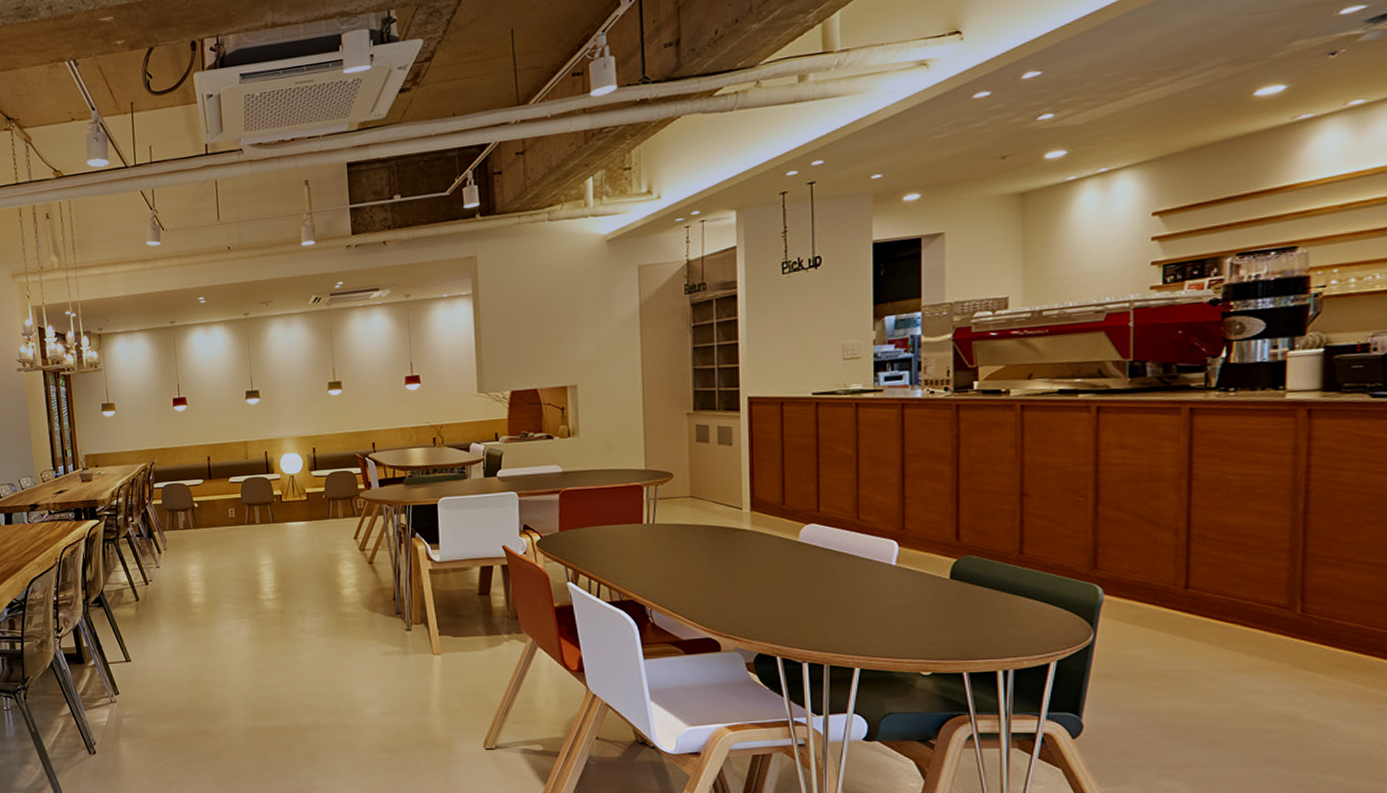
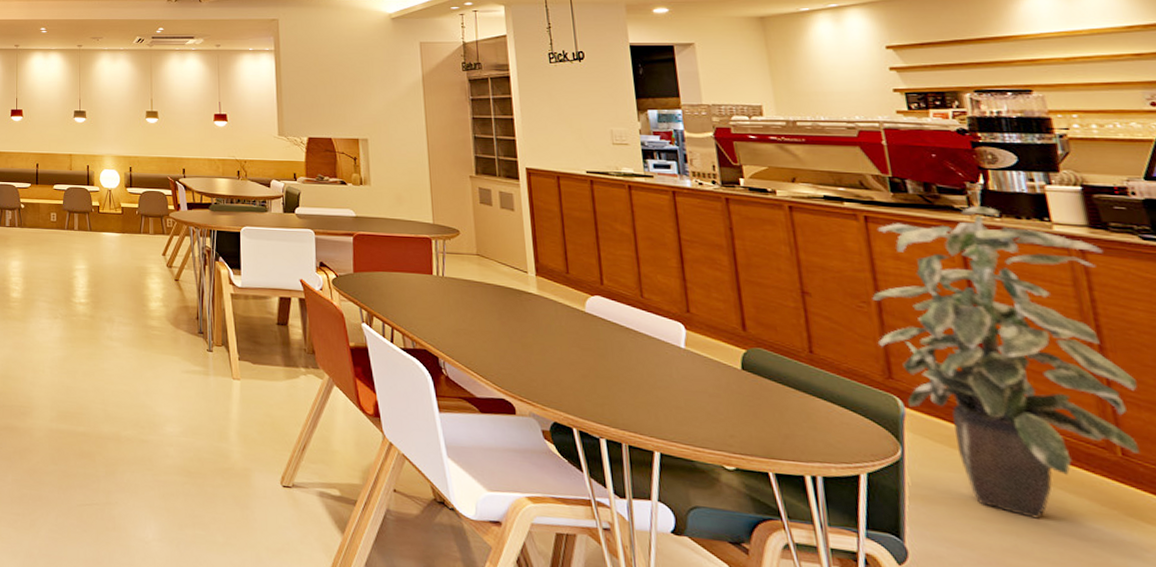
indoor plant: none [1088,381,1333,681] -> present [872,206,1141,519]

